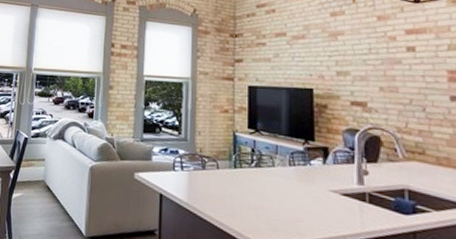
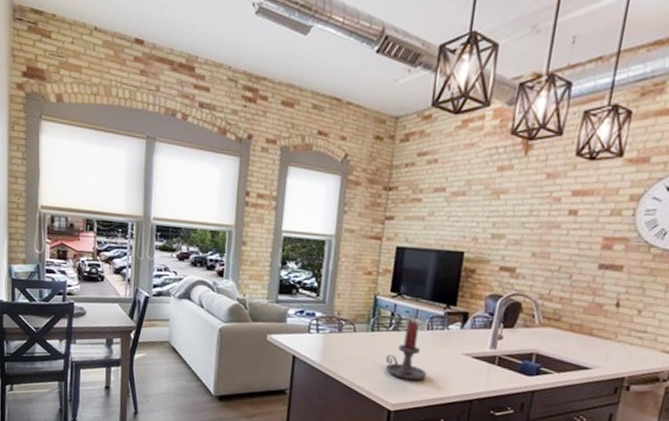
candle holder: none [252,157,296,221] -> present [385,321,427,381]

